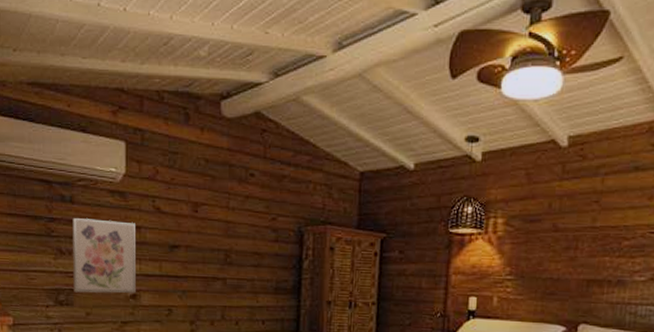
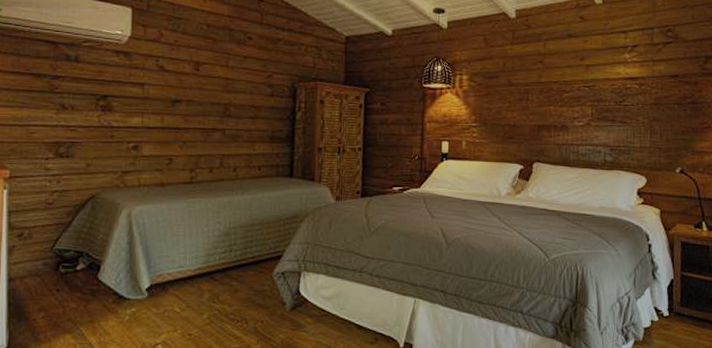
wall art: present [72,217,136,293] -> none [75,75,139,145]

